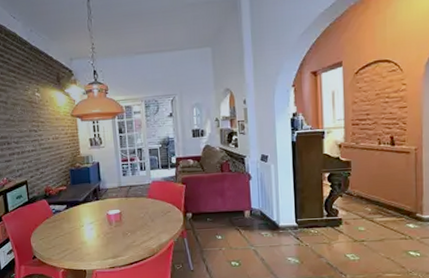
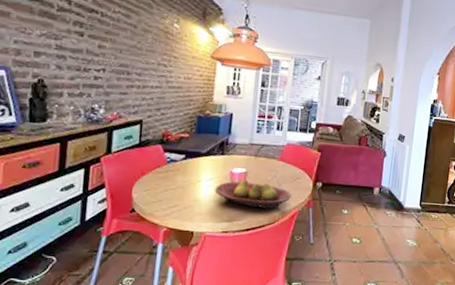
fruit bowl: none [96,219,165,244] -> present [215,179,292,210]

